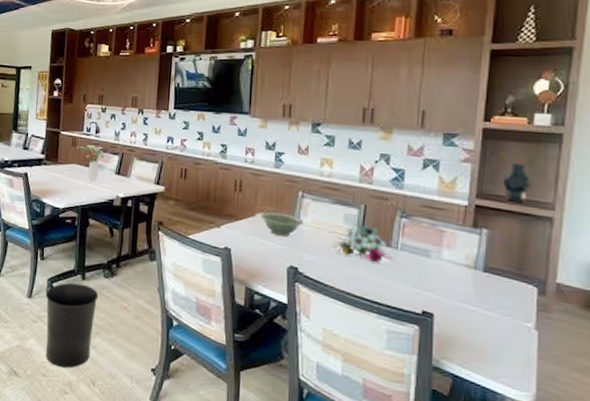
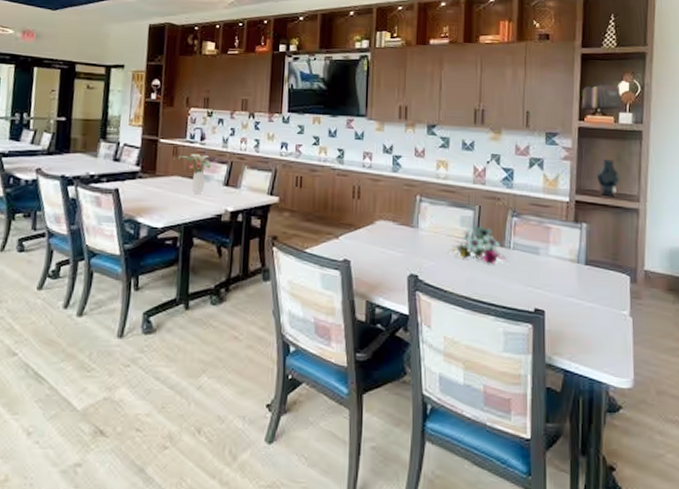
waste bin: present [45,282,99,368] -> none [140,314,205,417]
bowl: present [260,212,304,237] -> none [379,218,422,243]
books: none [488,82,539,111] -> present [581,83,622,110]

